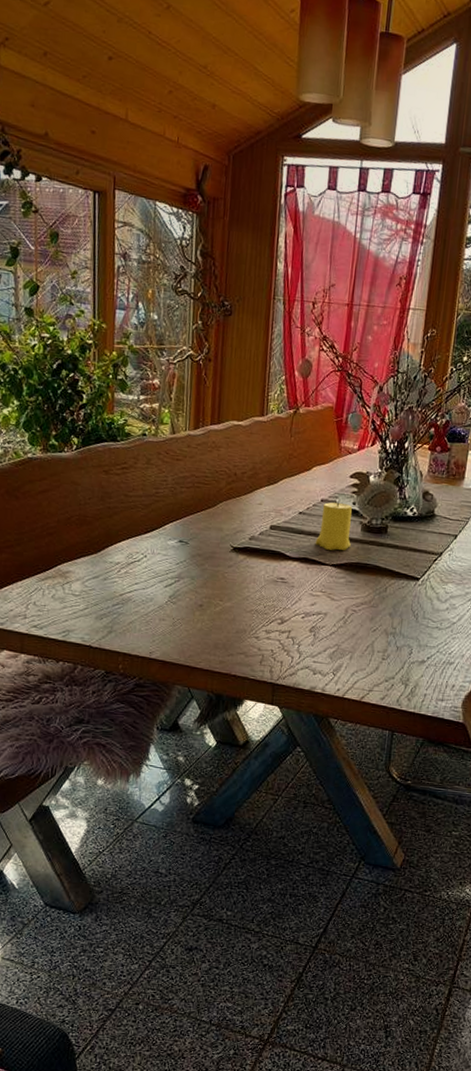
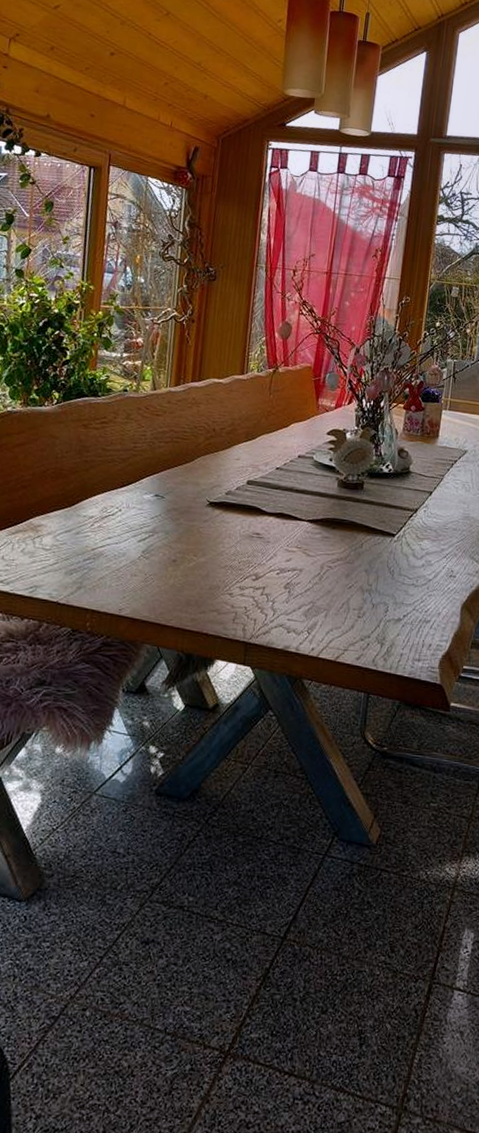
candle: present [315,501,352,551] -> none [291,457,329,507]

